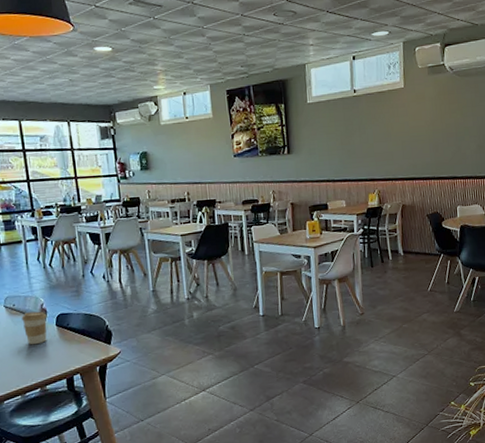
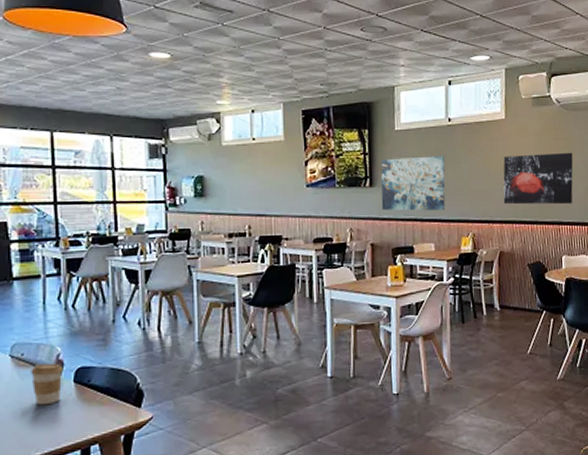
wall art: none [296,123,354,174] -> present [381,156,446,211]
wall art: none [403,114,466,164] -> present [503,152,574,205]

